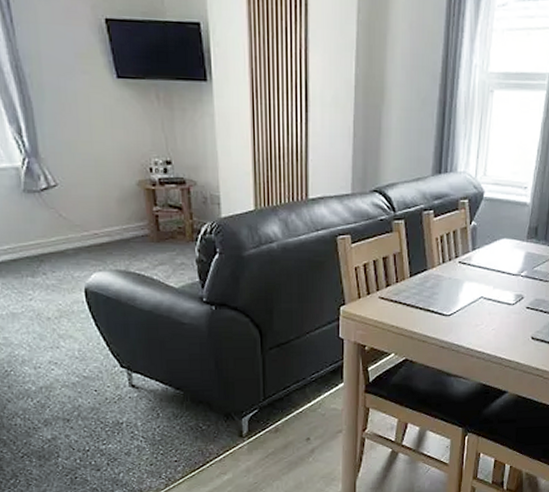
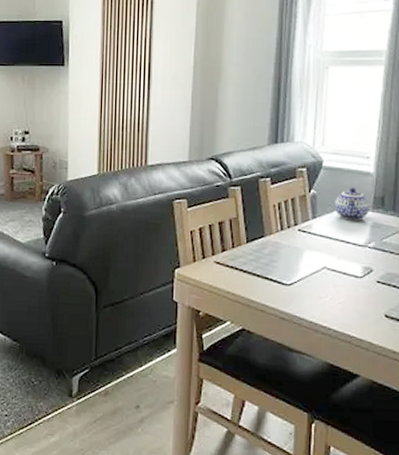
teapot: none [493,218,524,251] -> present [335,187,369,221]

